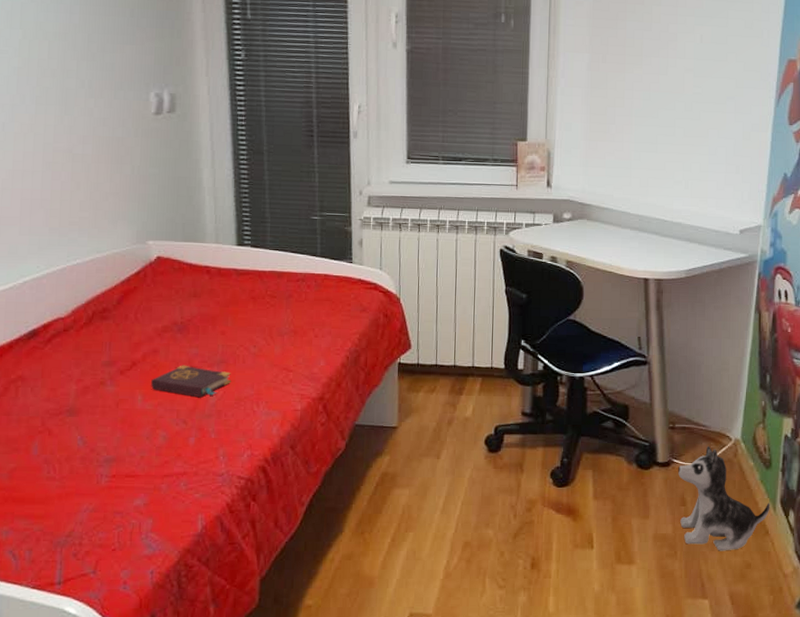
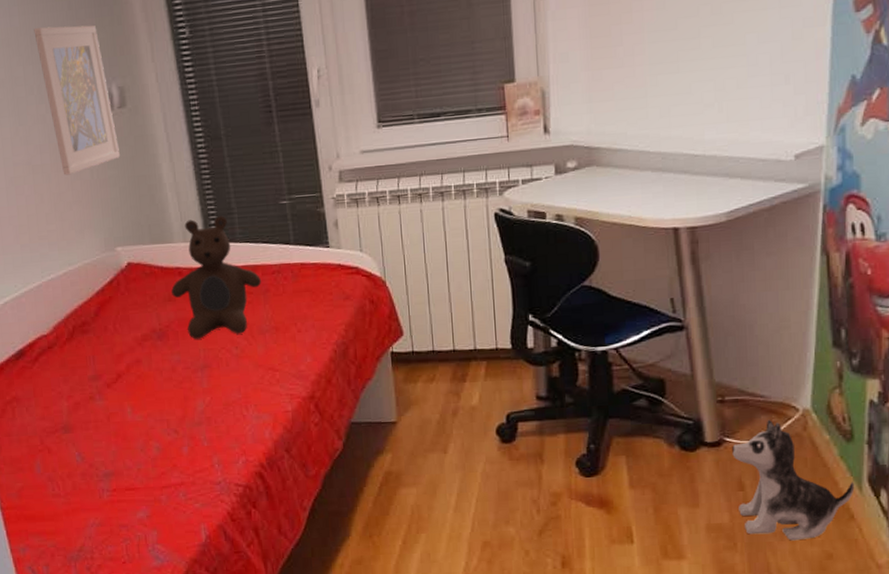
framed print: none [93,28,163,168] -> present [34,25,120,176]
book: present [151,365,232,398] -> none [138,373,218,406]
teddy bear: none [197,223,286,335] -> present [171,216,262,339]

